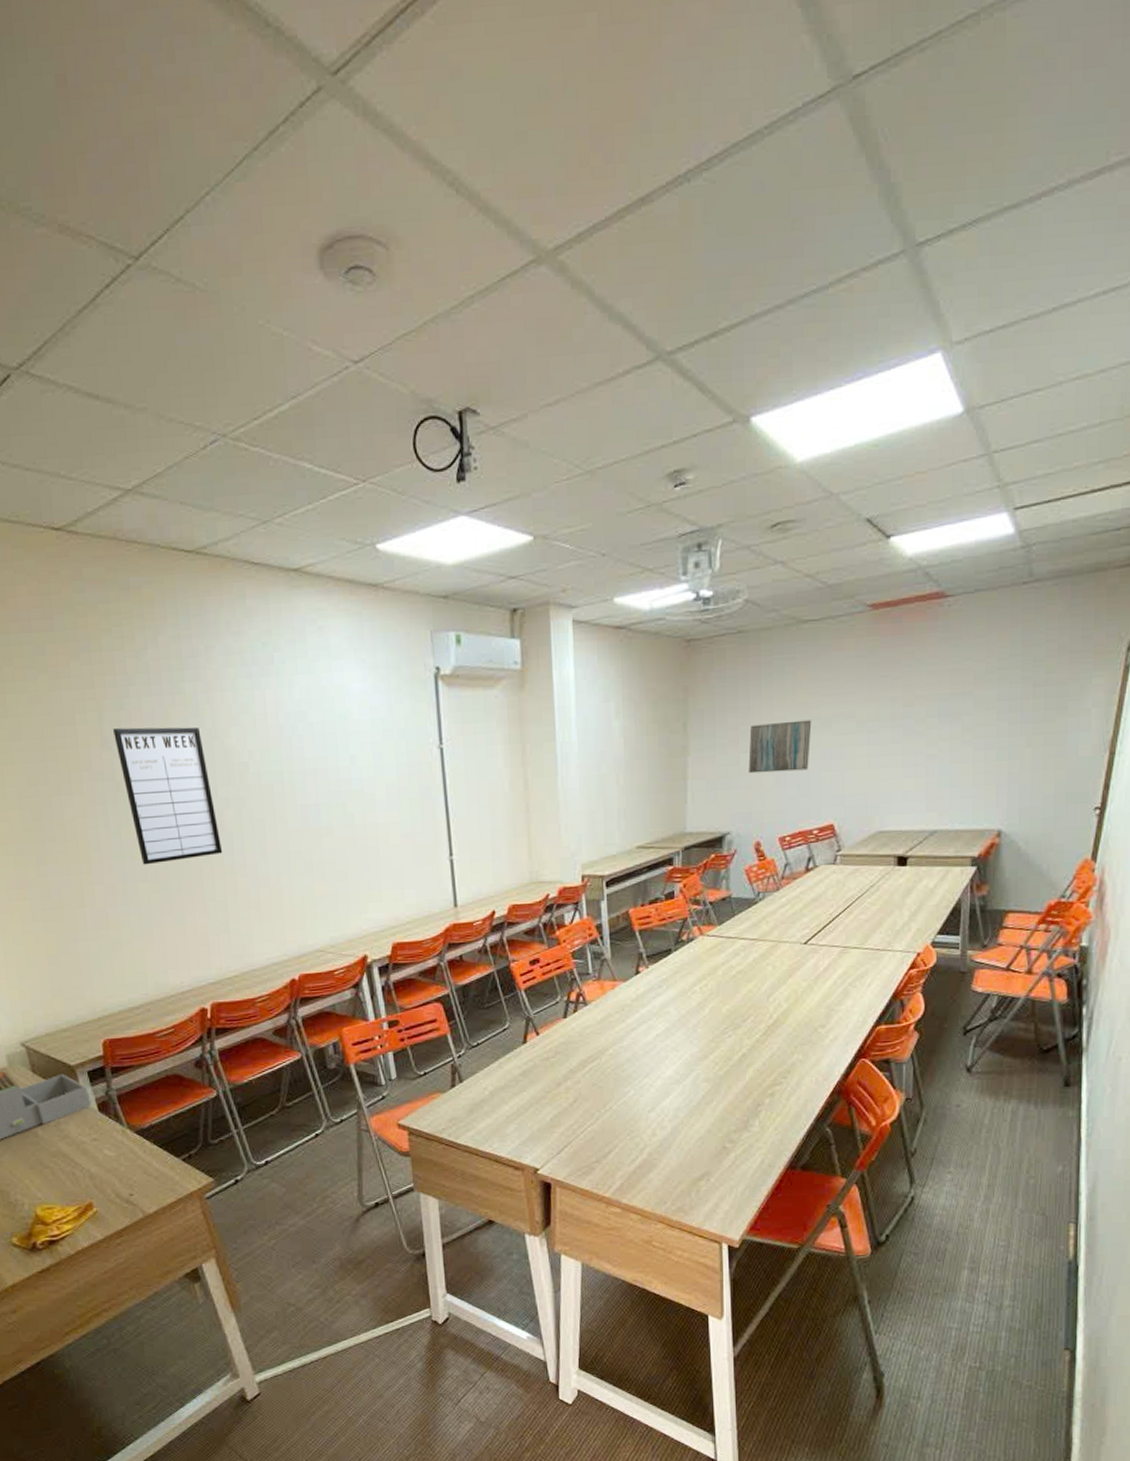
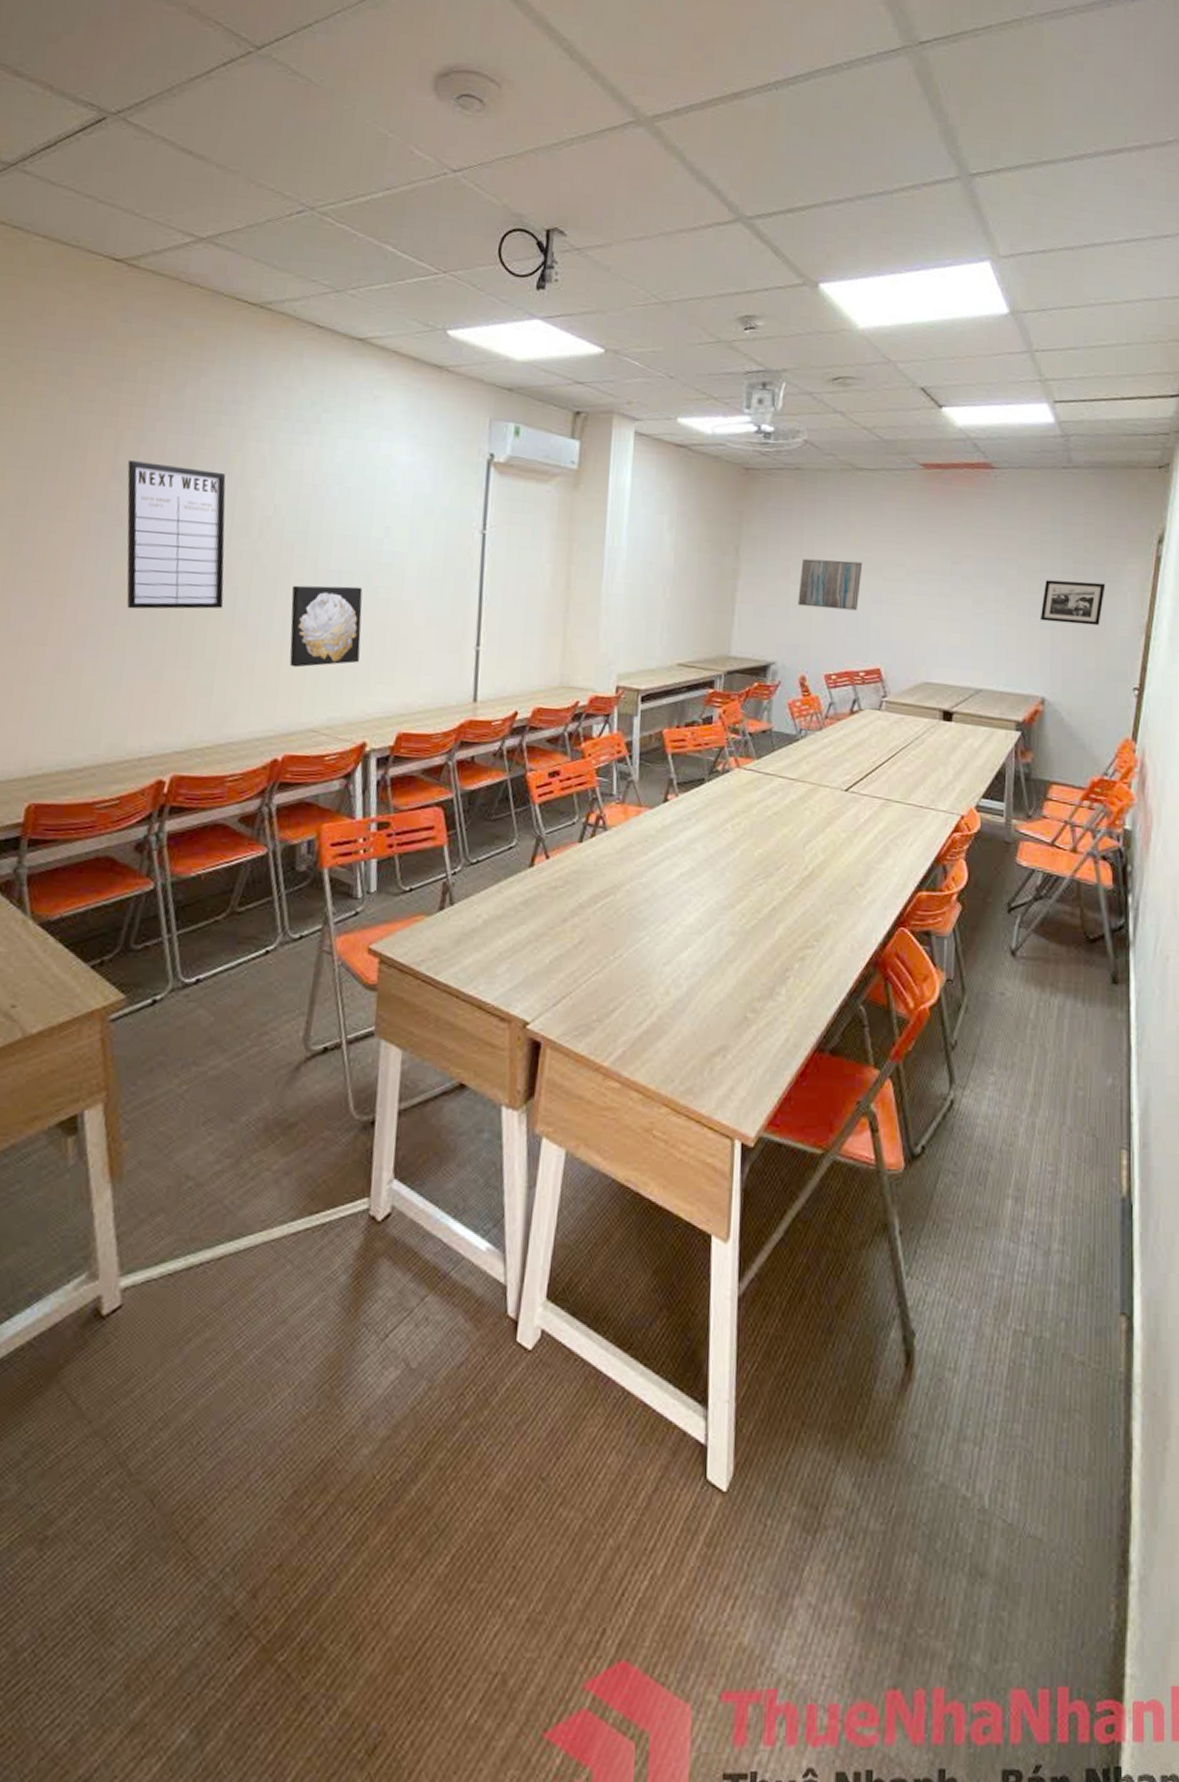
wall art: none [278,816,349,898] -> present [289,585,363,668]
picture frame: none [996,703,1068,753] -> present [1039,580,1106,626]

